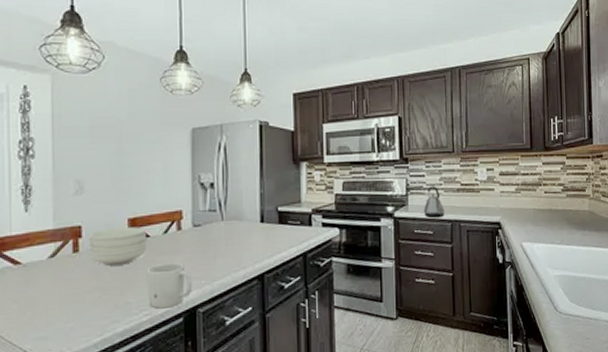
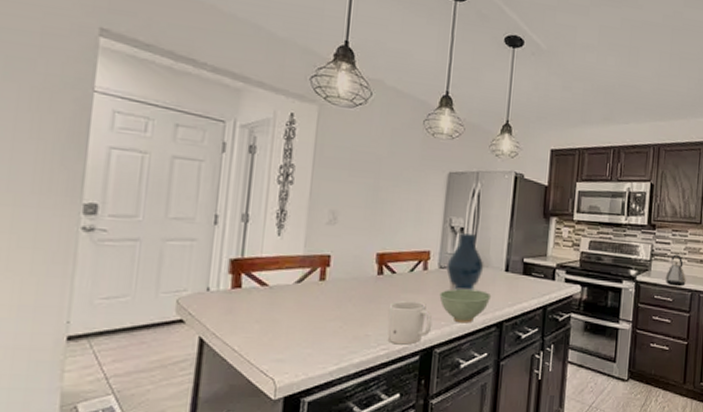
bowl: present [88,227,147,266] -> none [334,260,394,298]
bowl: none [197,244,250,280] -> present [439,289,492,323]
vase: none [200,188,239,249] -> present [446,233,484,292]

